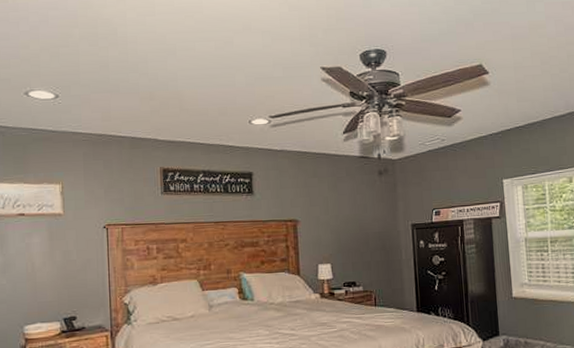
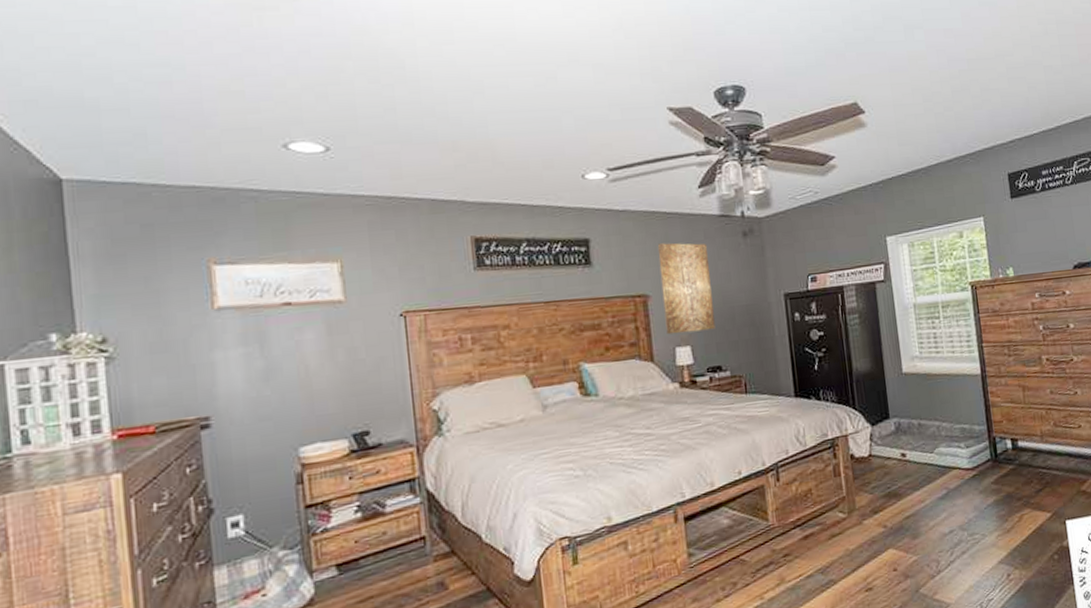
wall art: none [307,178,352,254] -> present [657,243,716,335]

